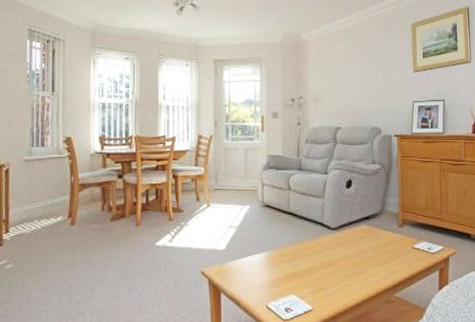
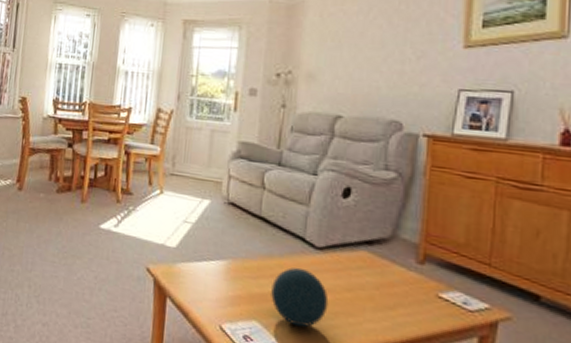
decorative orb: none [303,246,344,292] -> present [271,267,329,327]

